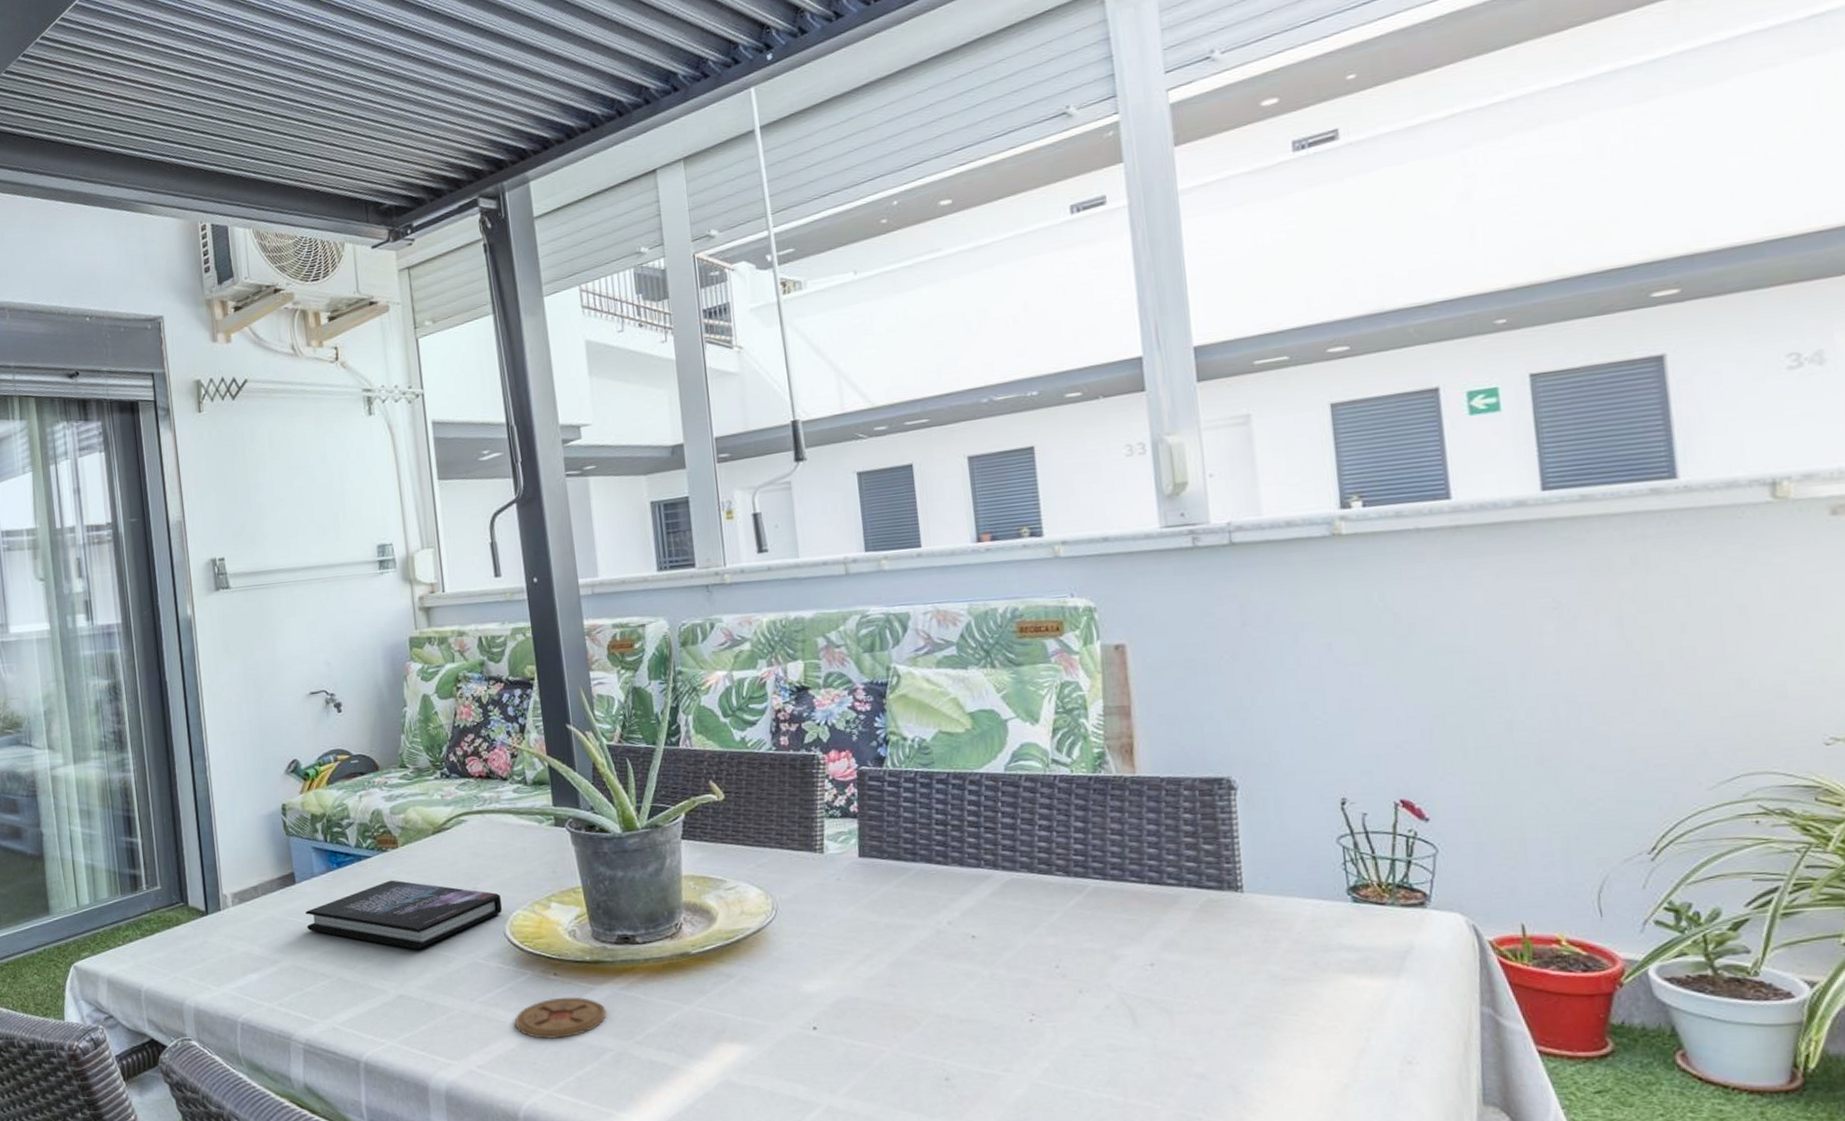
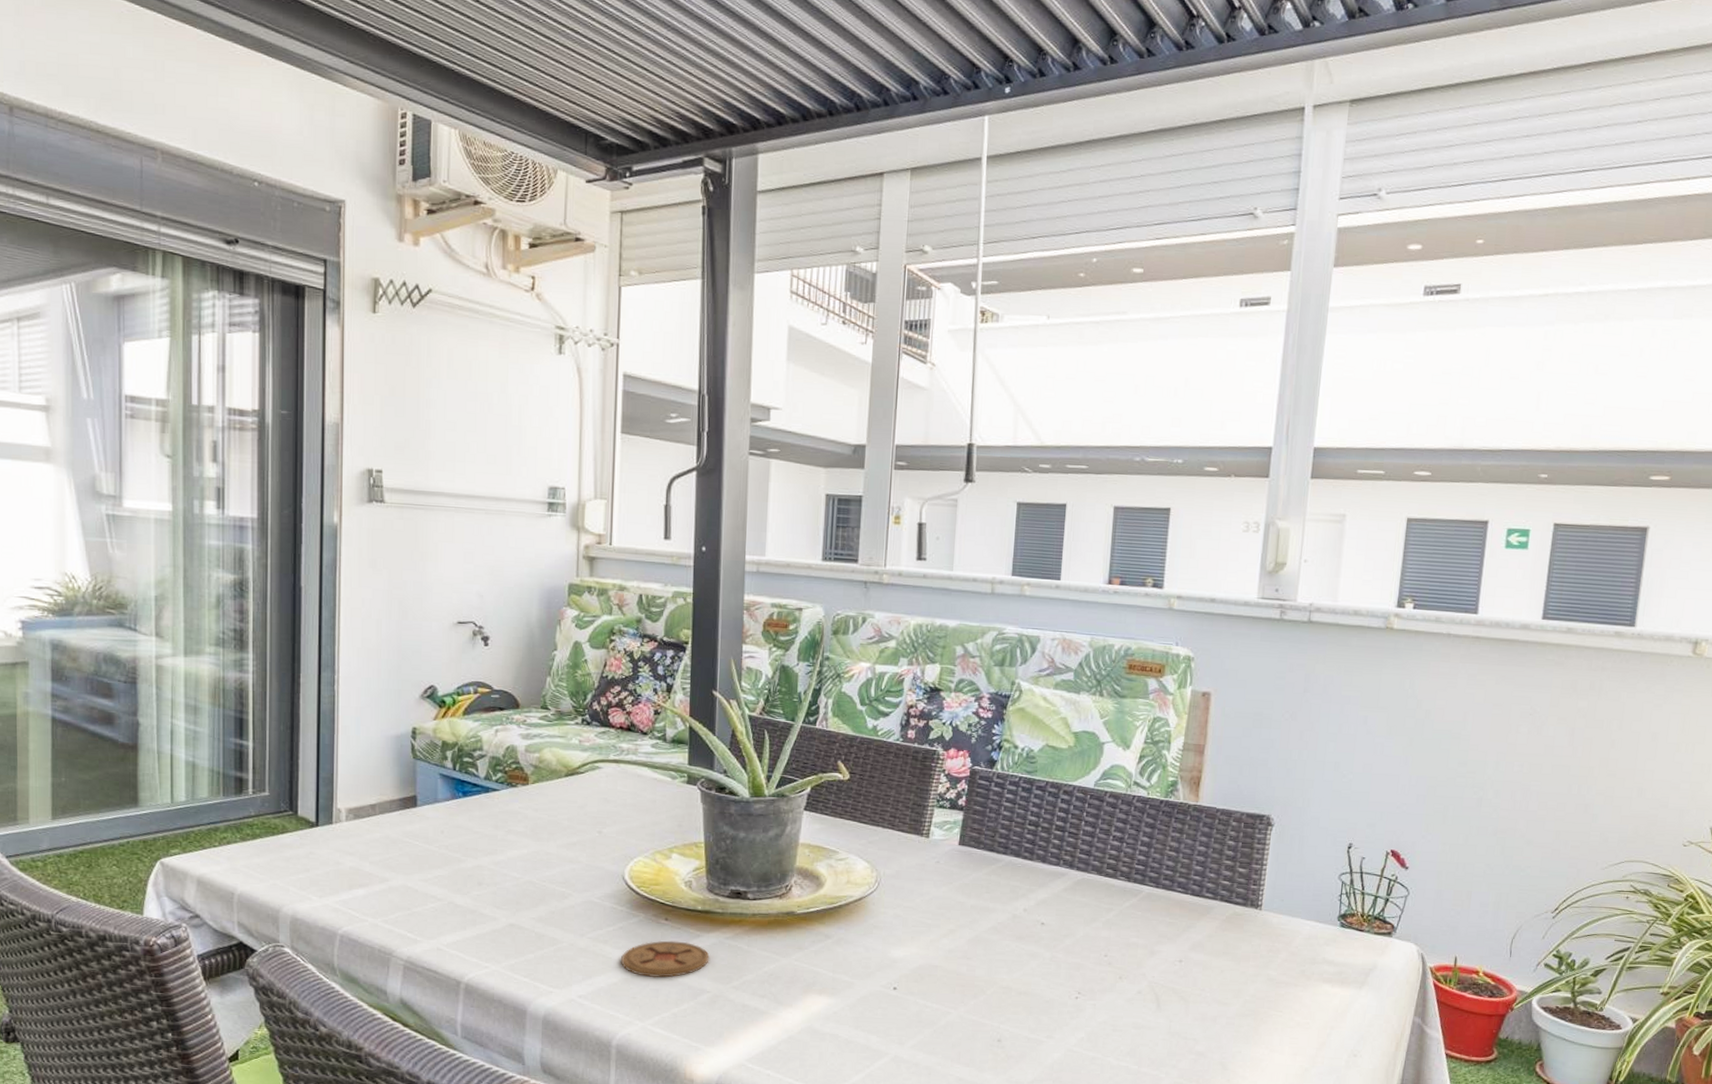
book: present [306,880,502,950] -> none [422,814,624,883]

